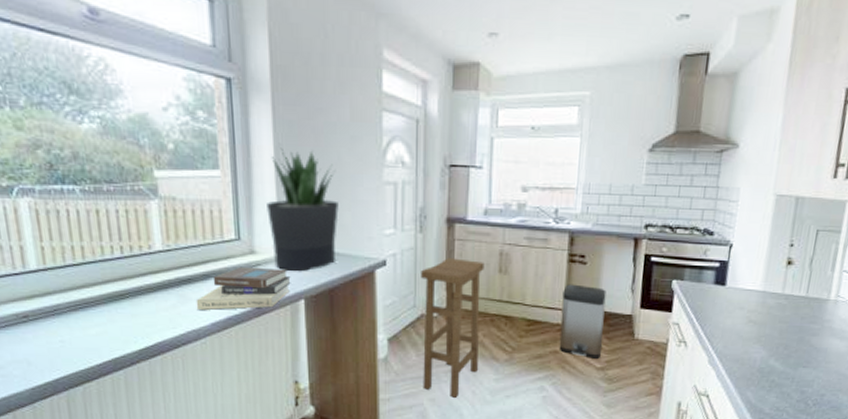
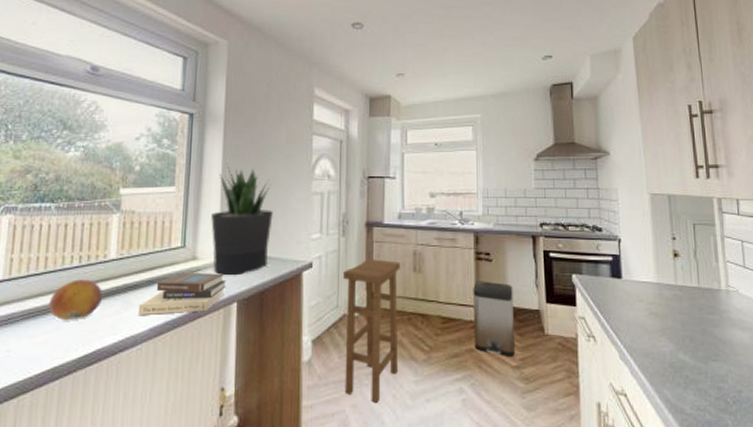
fruit: none [95,271,156,312] -> present [48,279,104,320]

